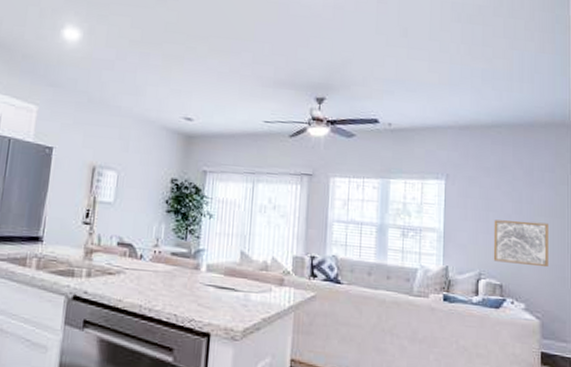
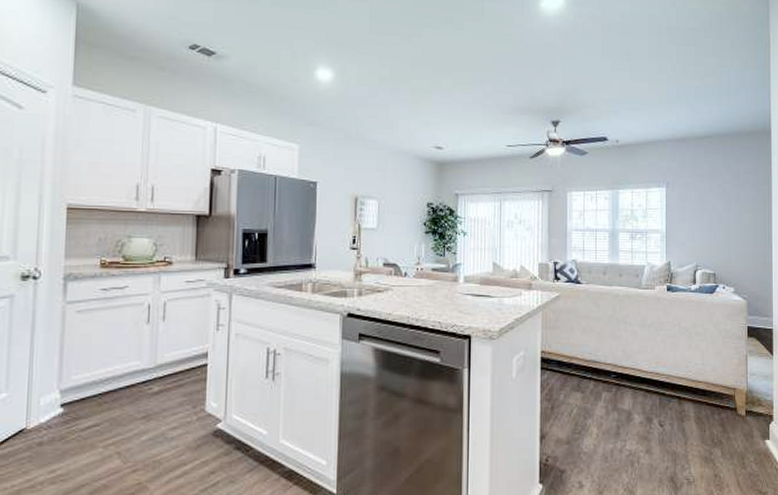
wall art: present [493,220,548,268] -> none [707,218,753,256]

